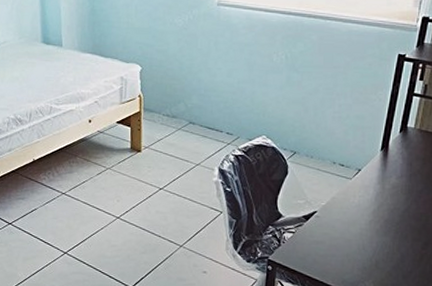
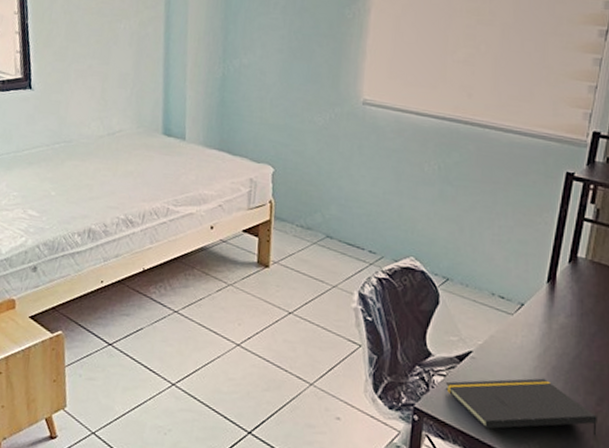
notepad: none [294,230,423,274] -> present [445,378,597,436]

